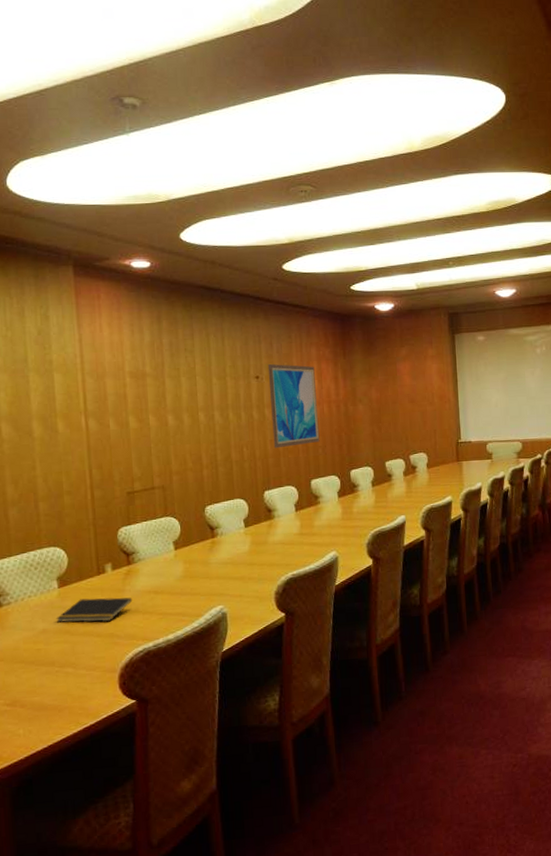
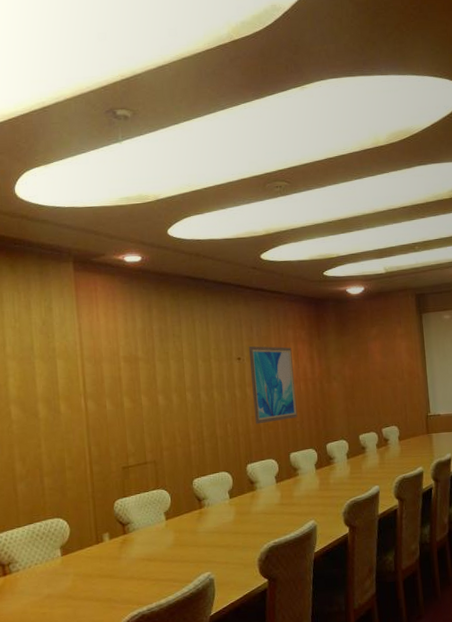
notepad: present [56,597,133,623] -> none [59,565,128,588]

